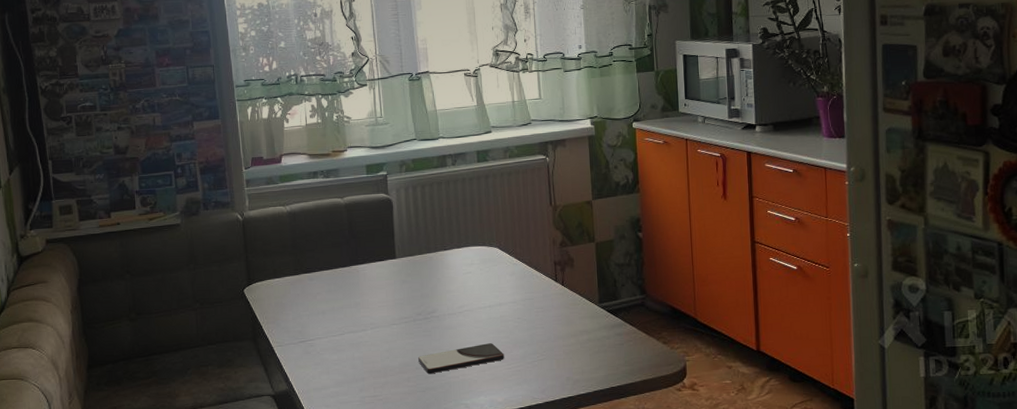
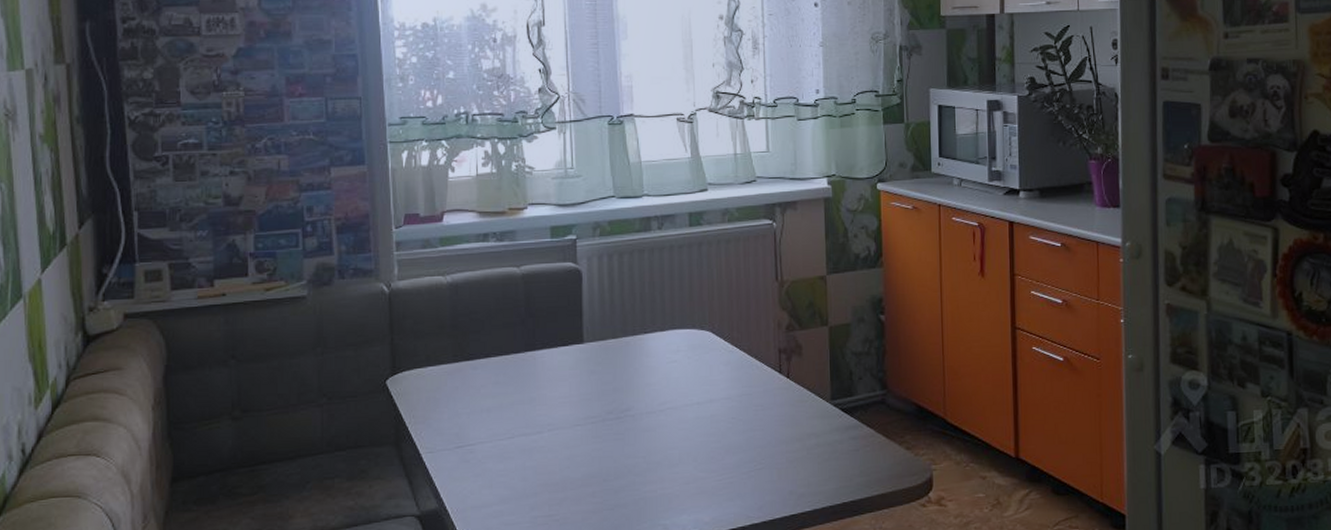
phone: present [418,343,504,374] -> none [607,449,714,488]

